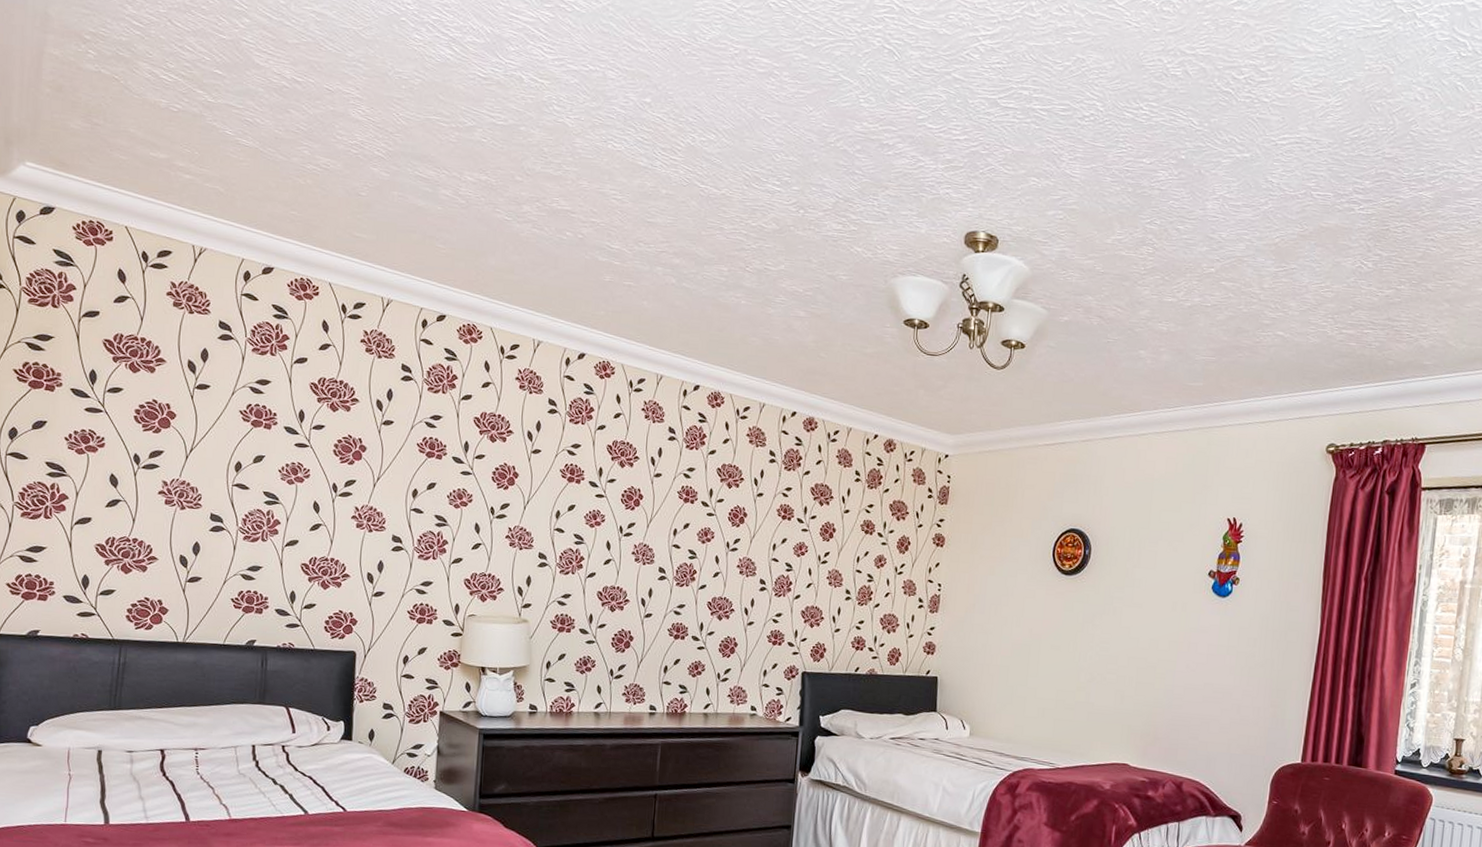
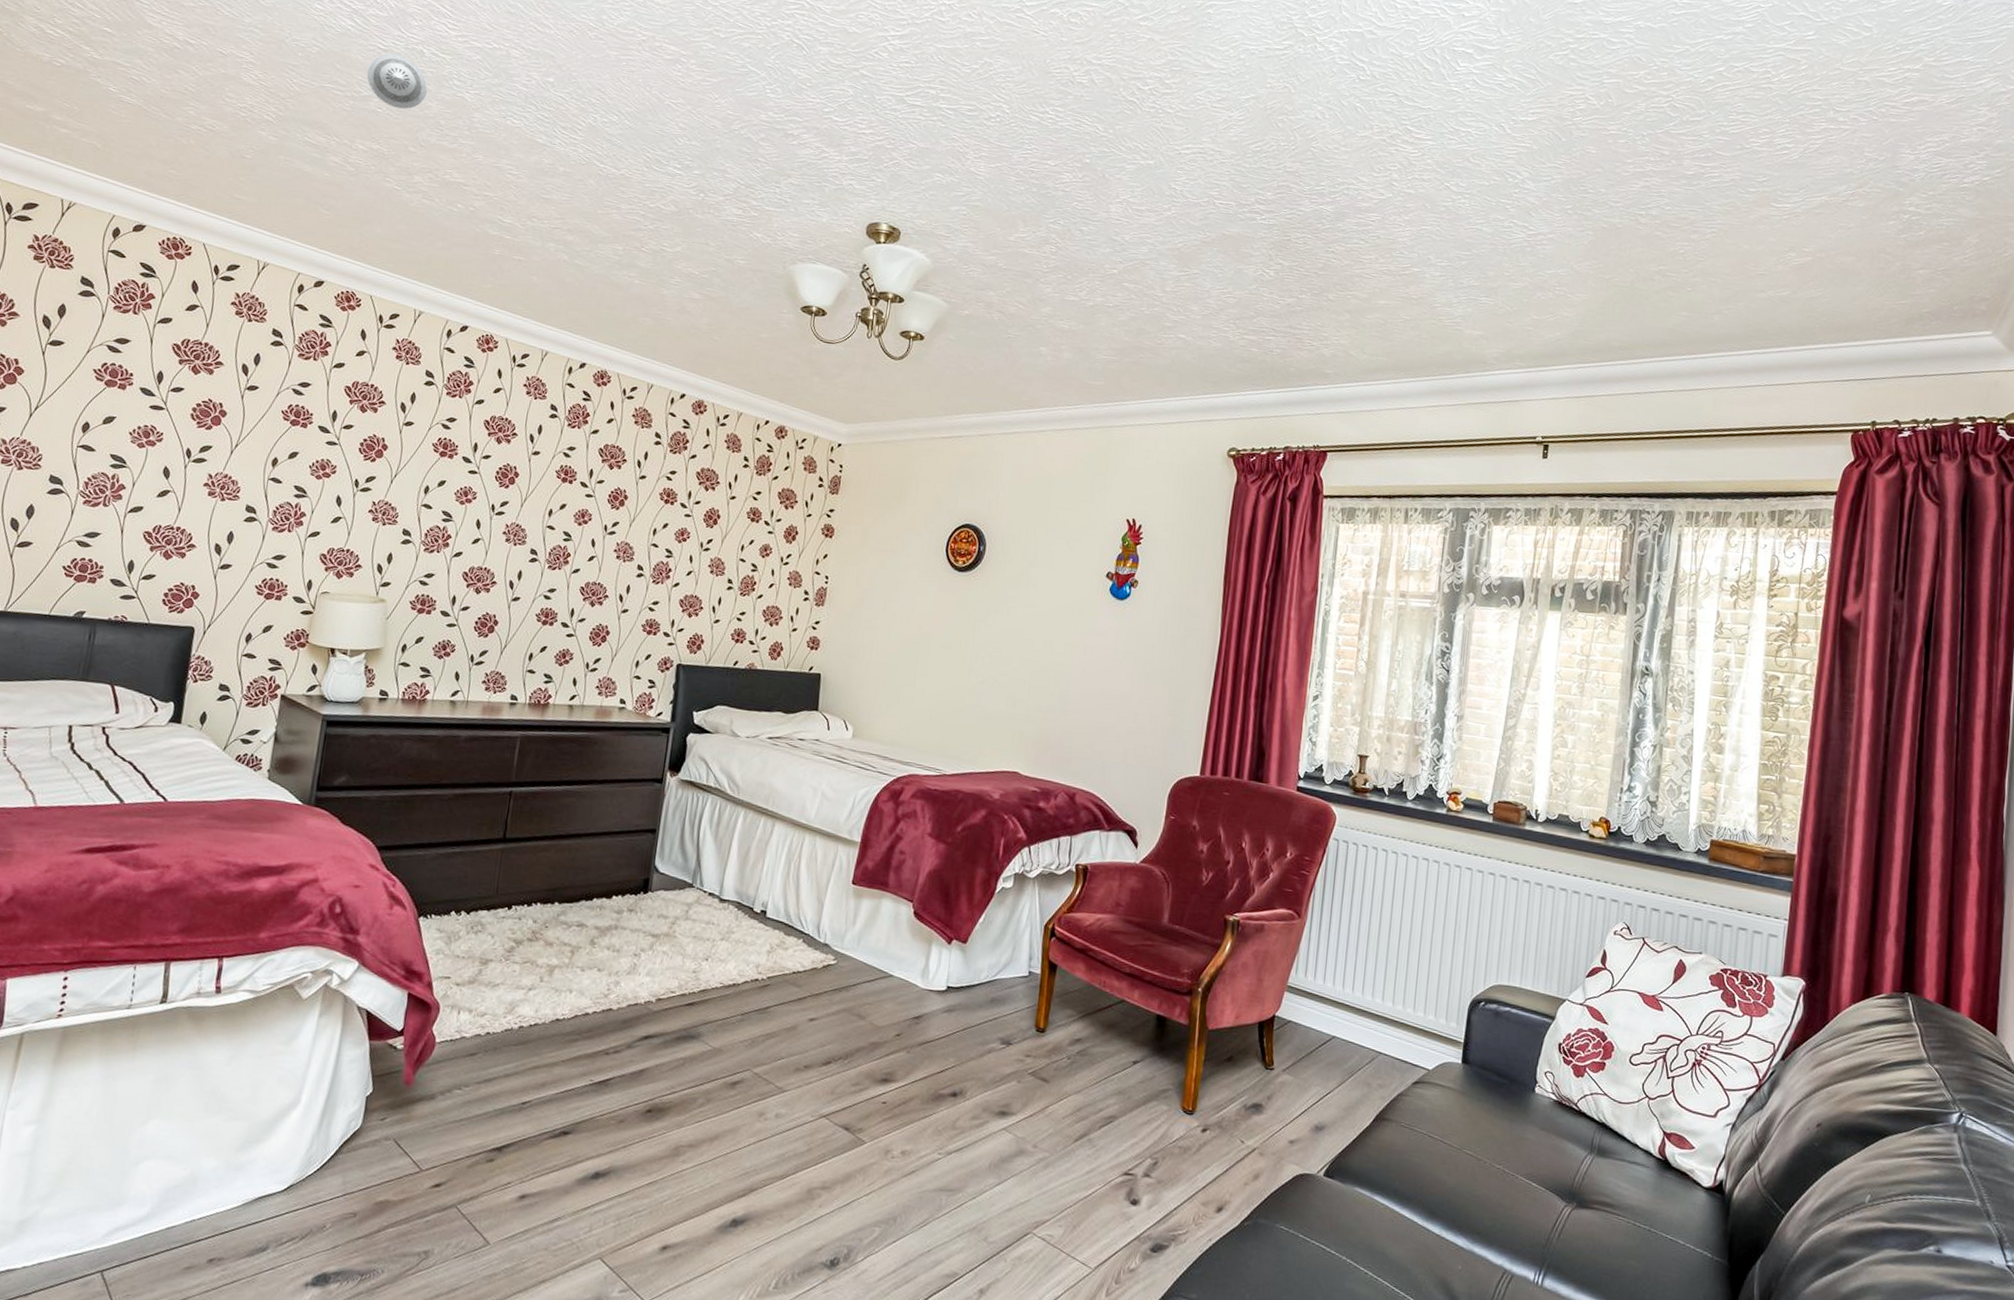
smoke detector: none [469,81,529,138] -> present [366,53,428,109]

